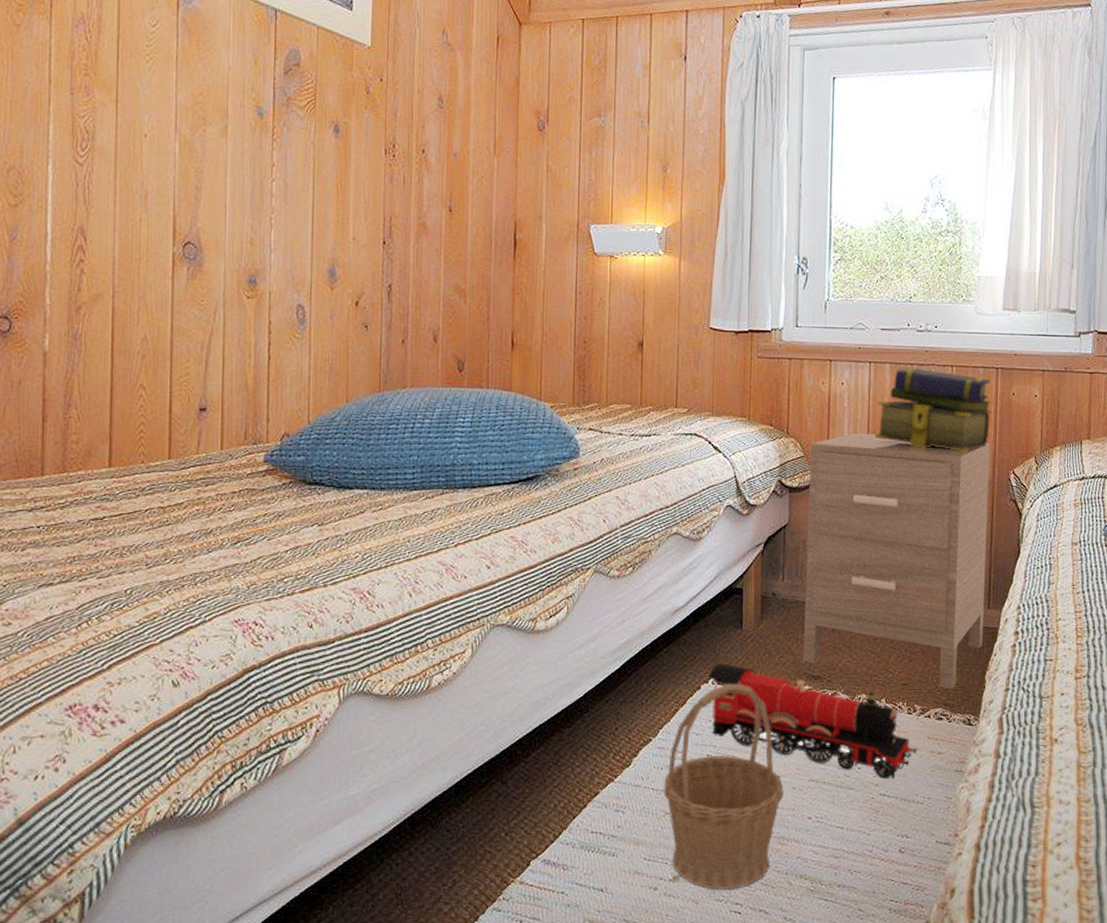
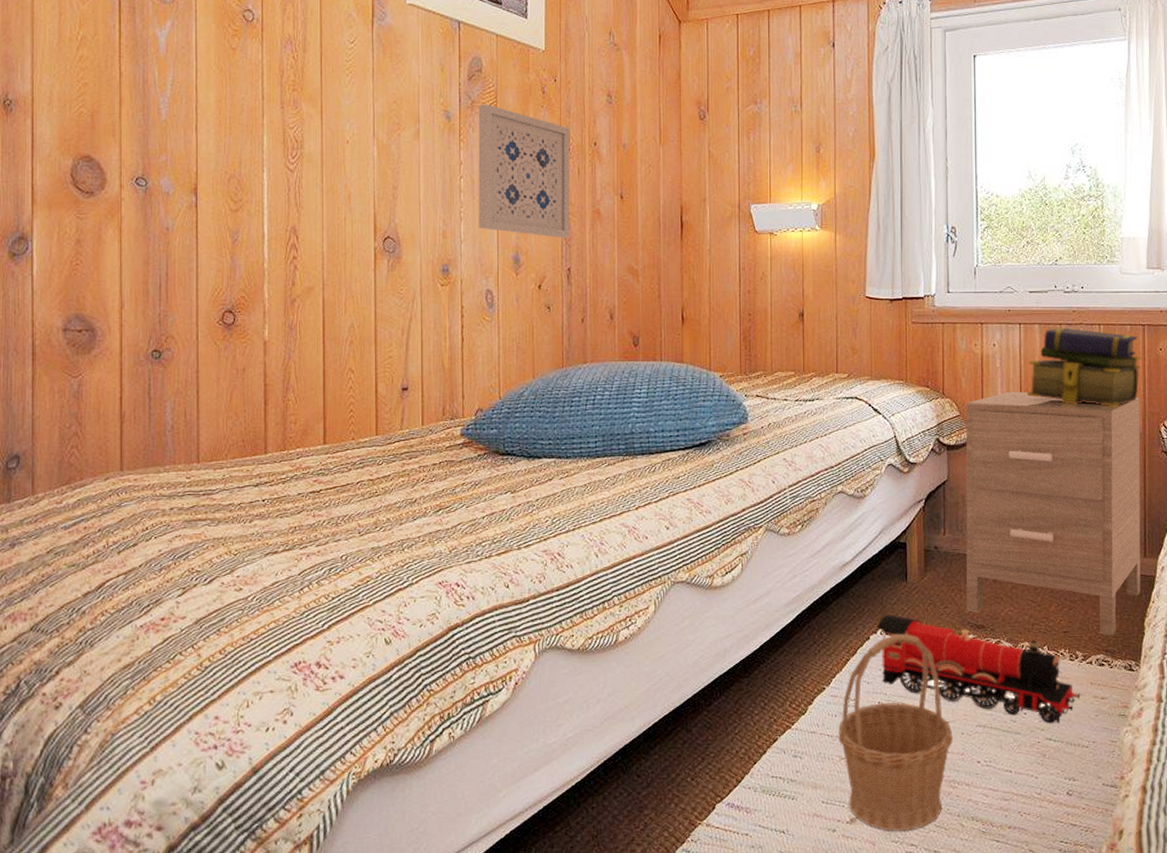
wall art: none [290,101,396,252] -> present [478,104,570,238]

